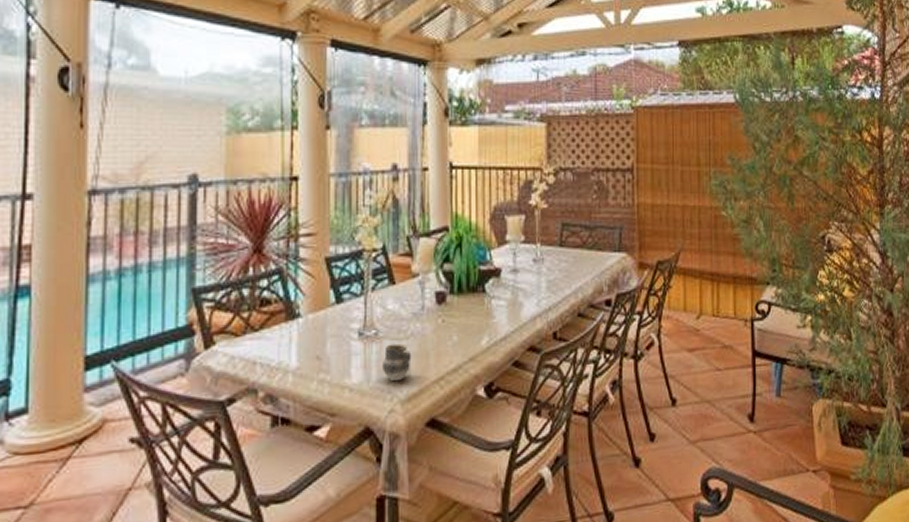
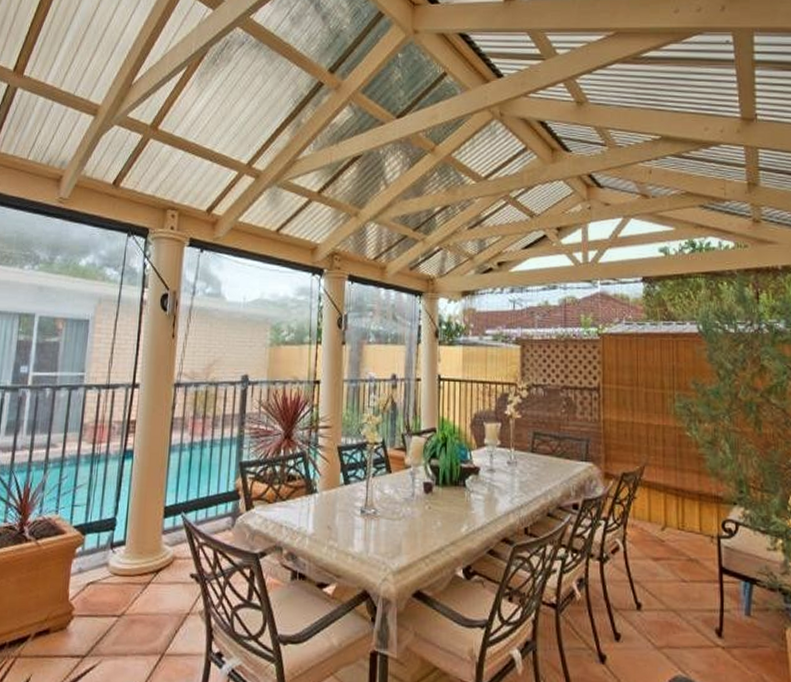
cup: present [383,343,412,382] -> none [379,522,403,555]

